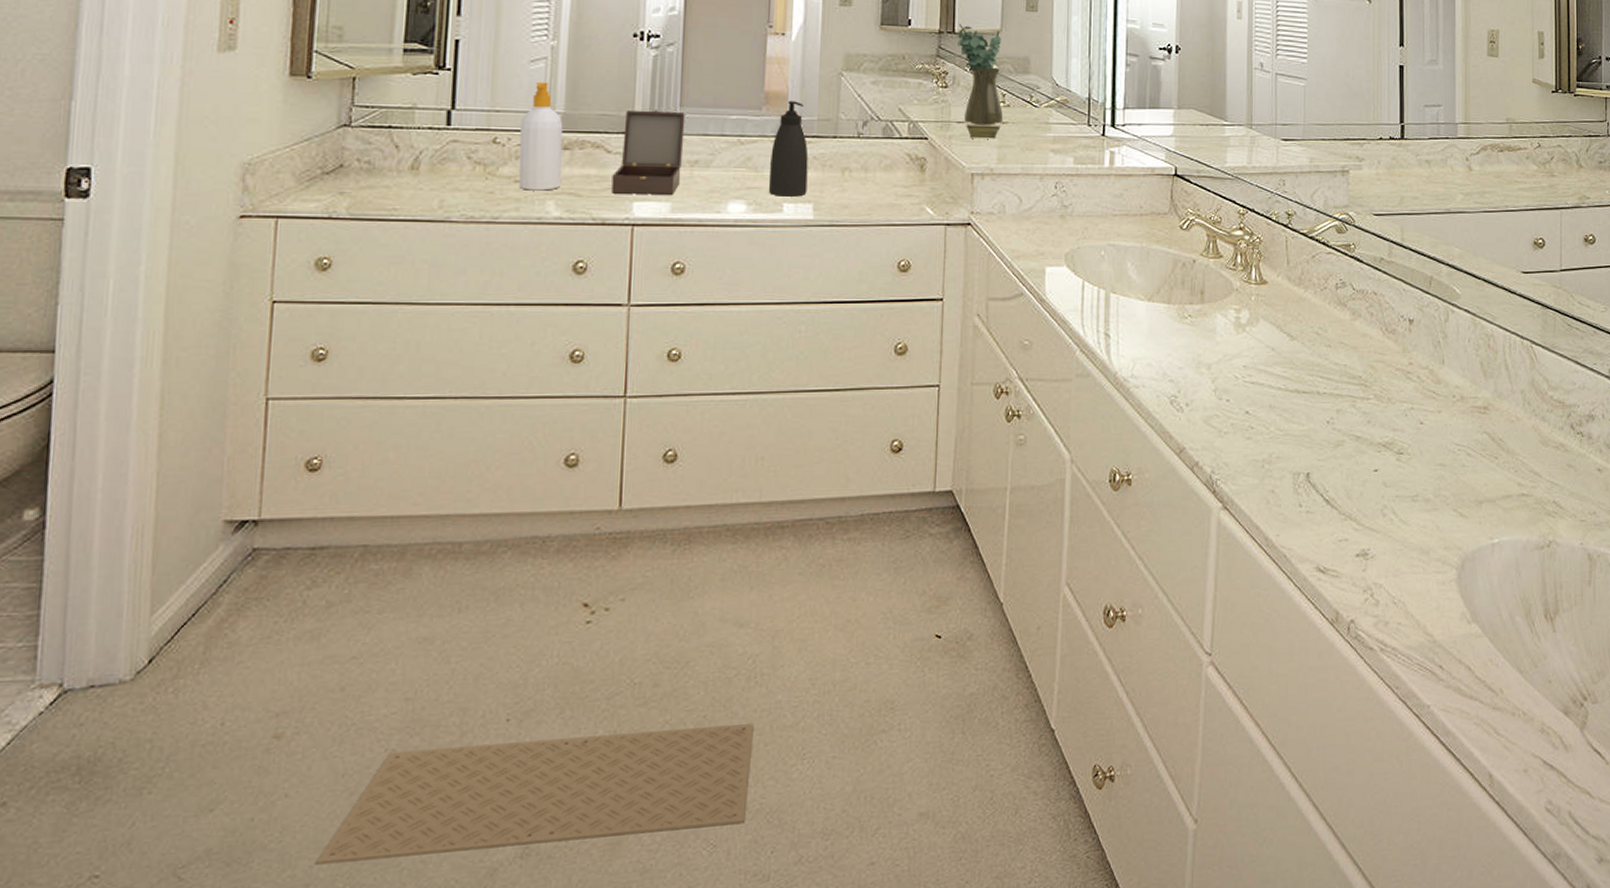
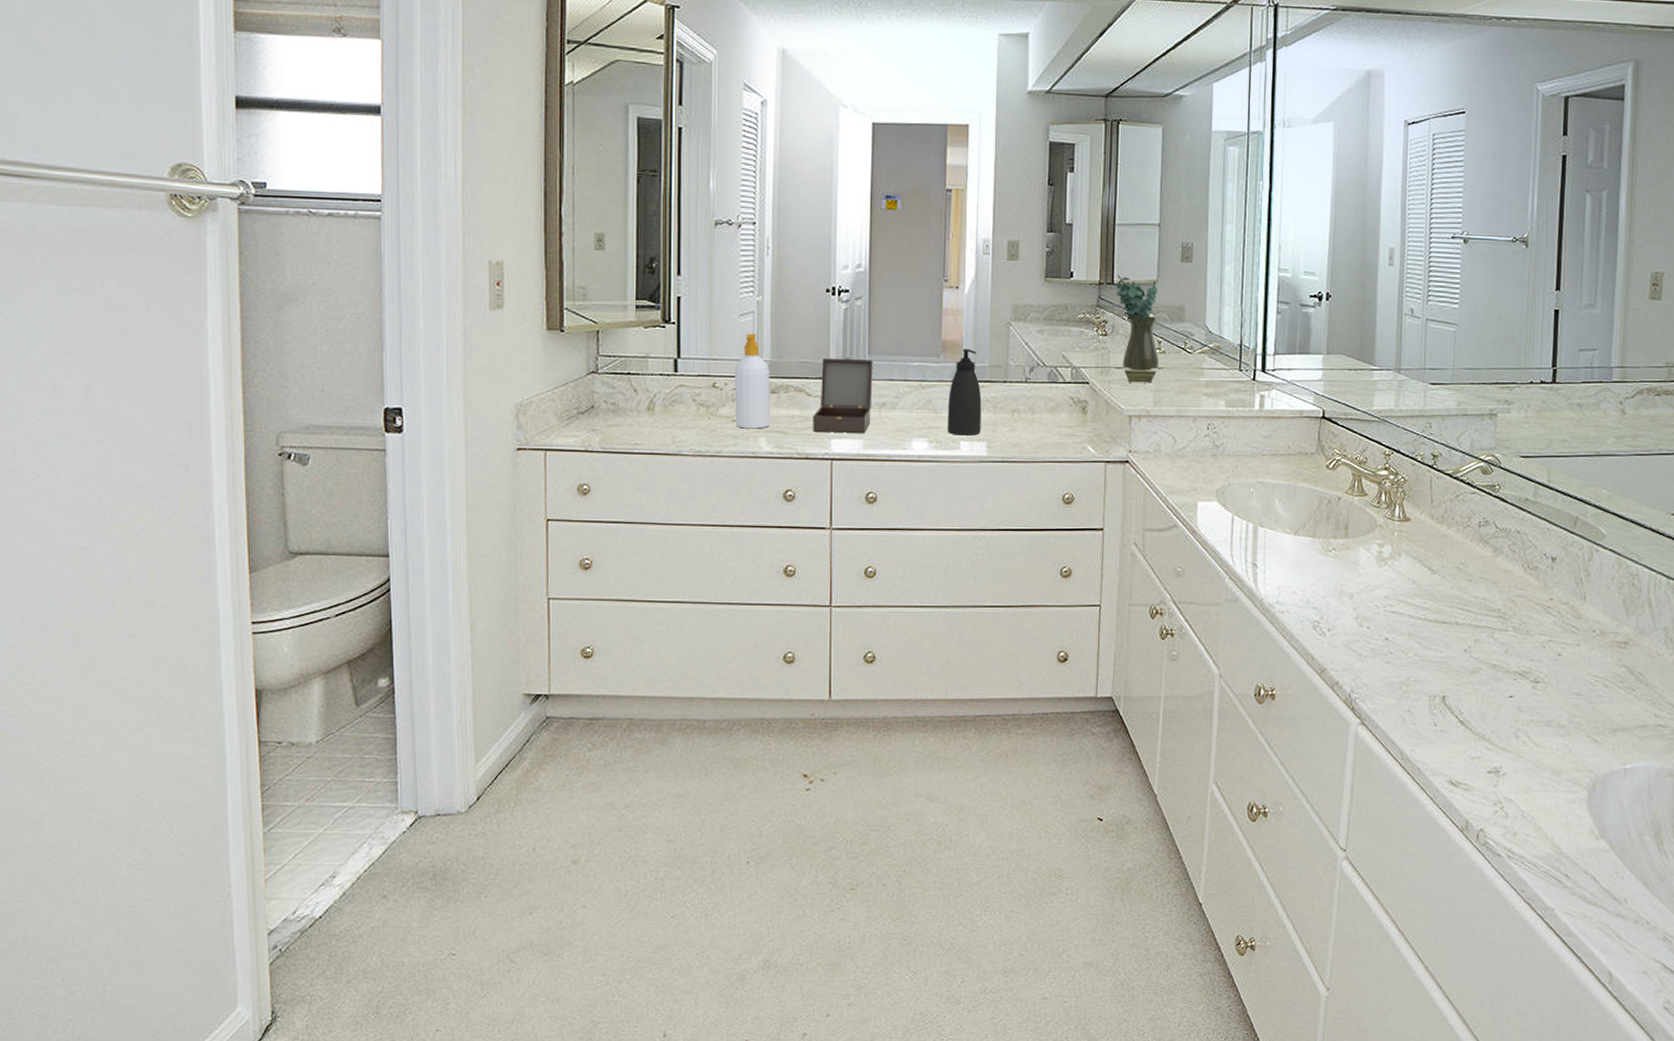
bath mat: present [315,724,754,865] -> none [609,880,945,960]

